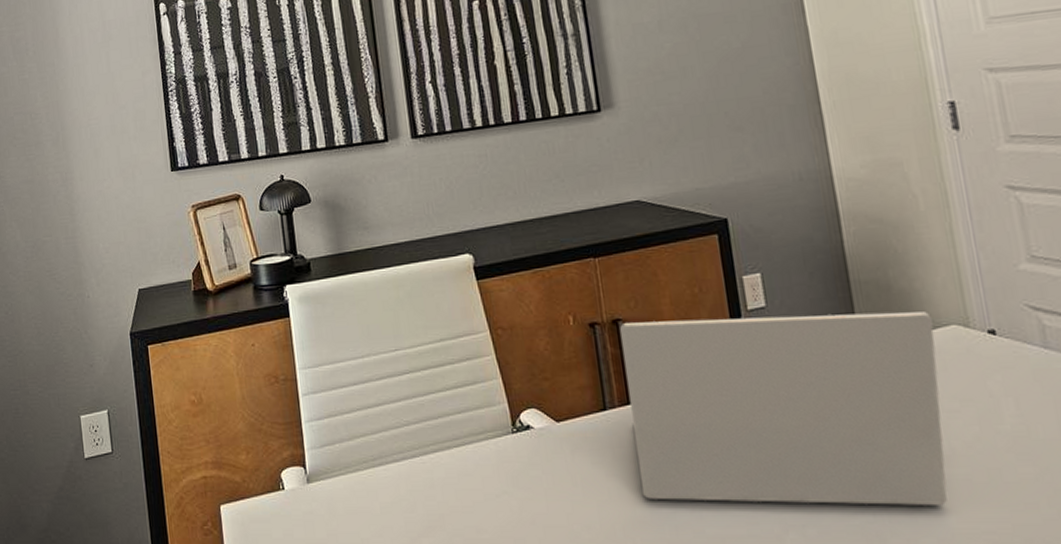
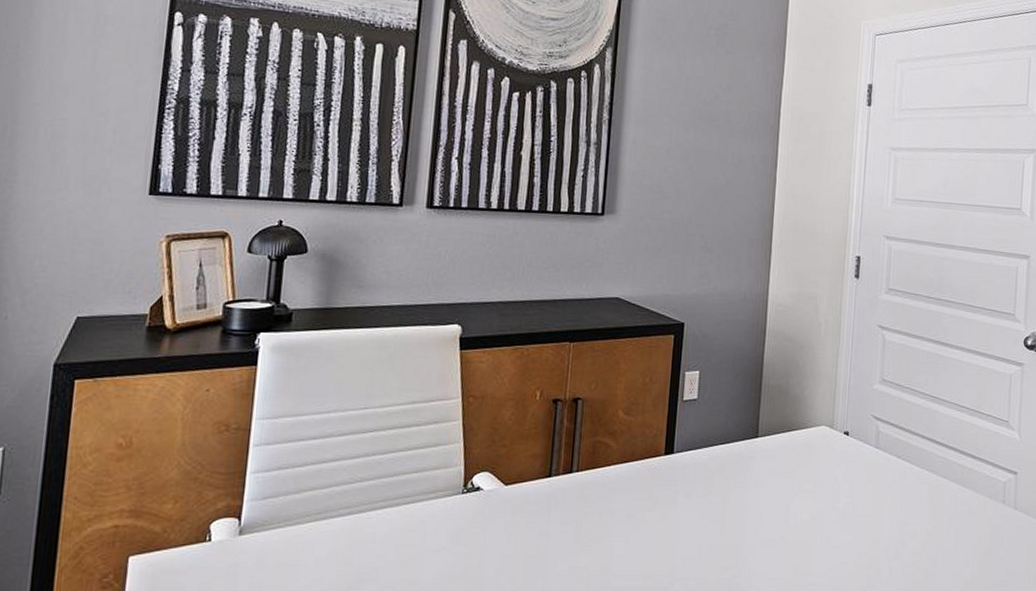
laptop: present [620,312,948,505] -> none [566,402,811,563]

